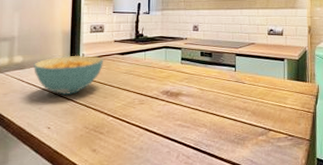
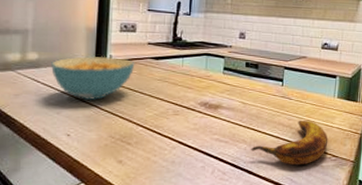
banana: none [210,102,283,147] -> present [250,121,328,166]

